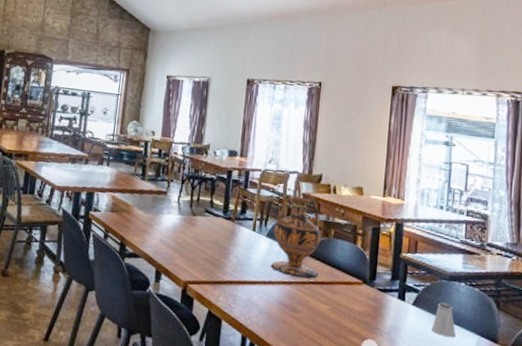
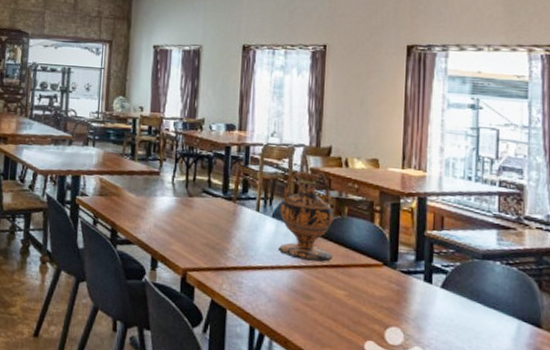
saltshaker: present [432,302,456,337] -> none [464,283,492,323]

